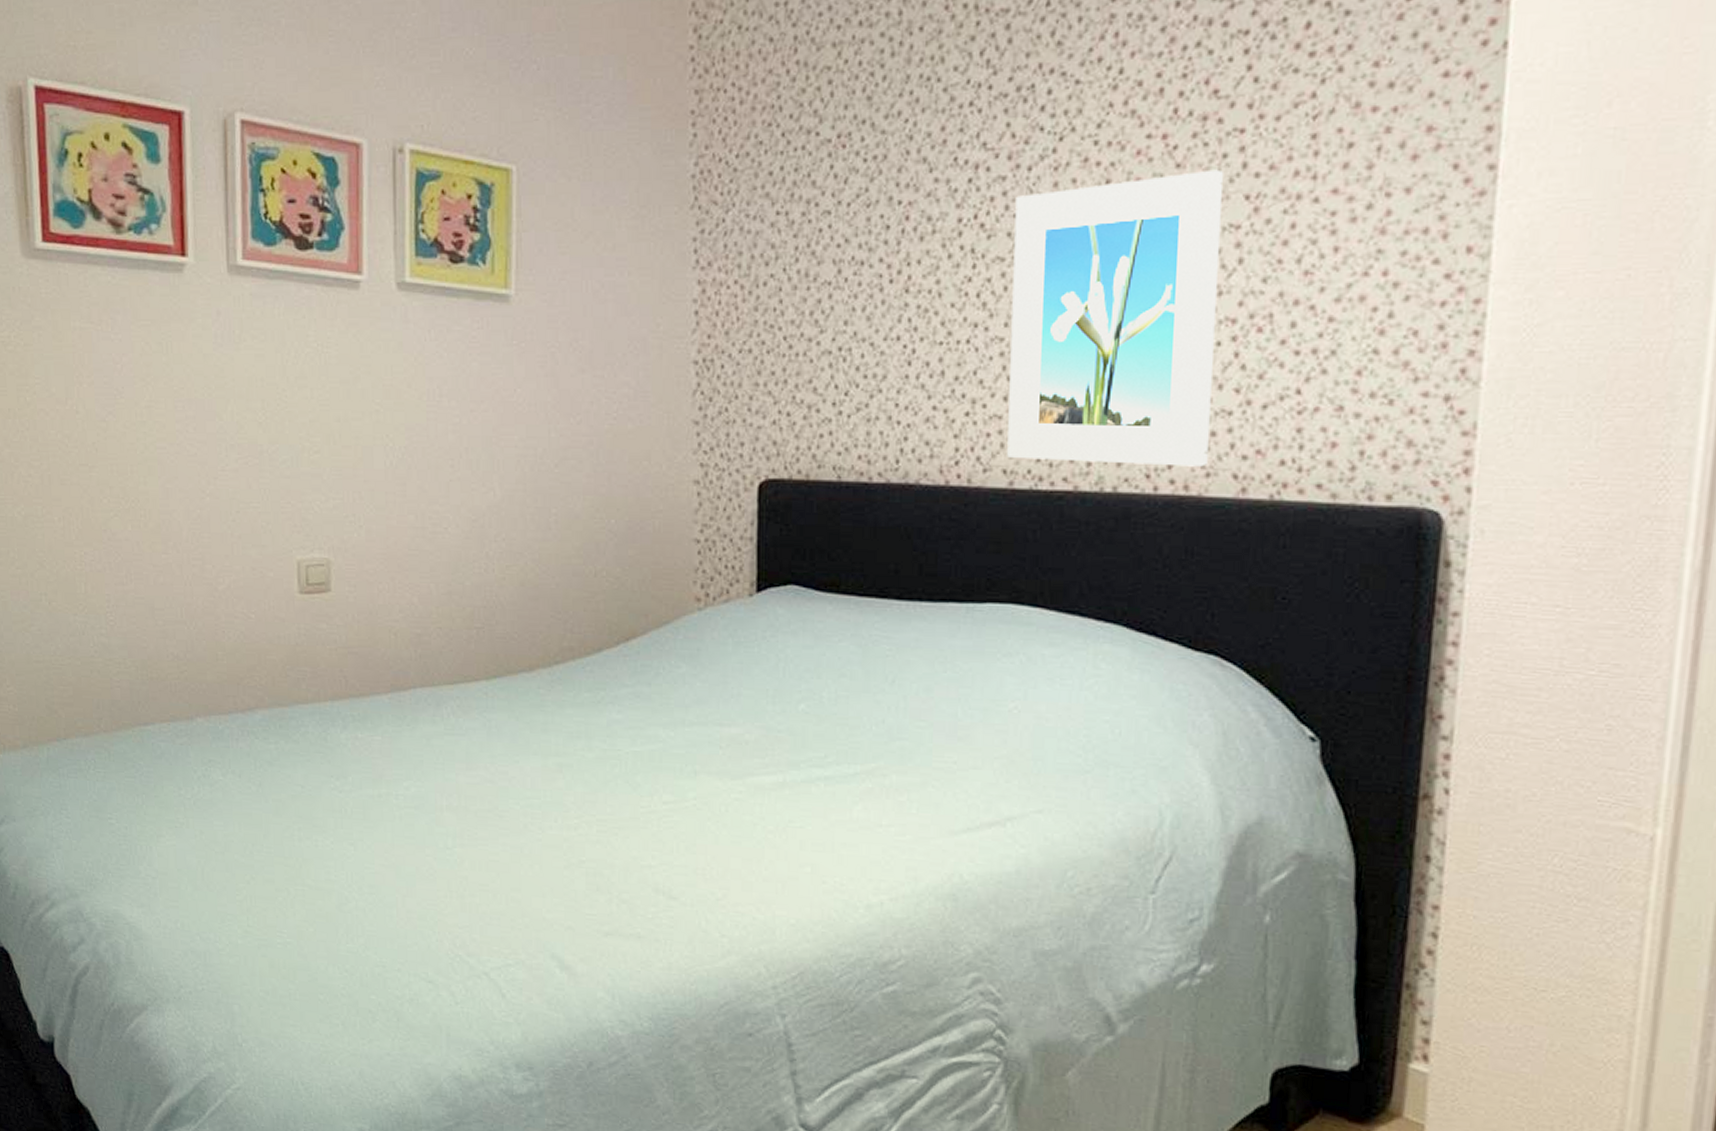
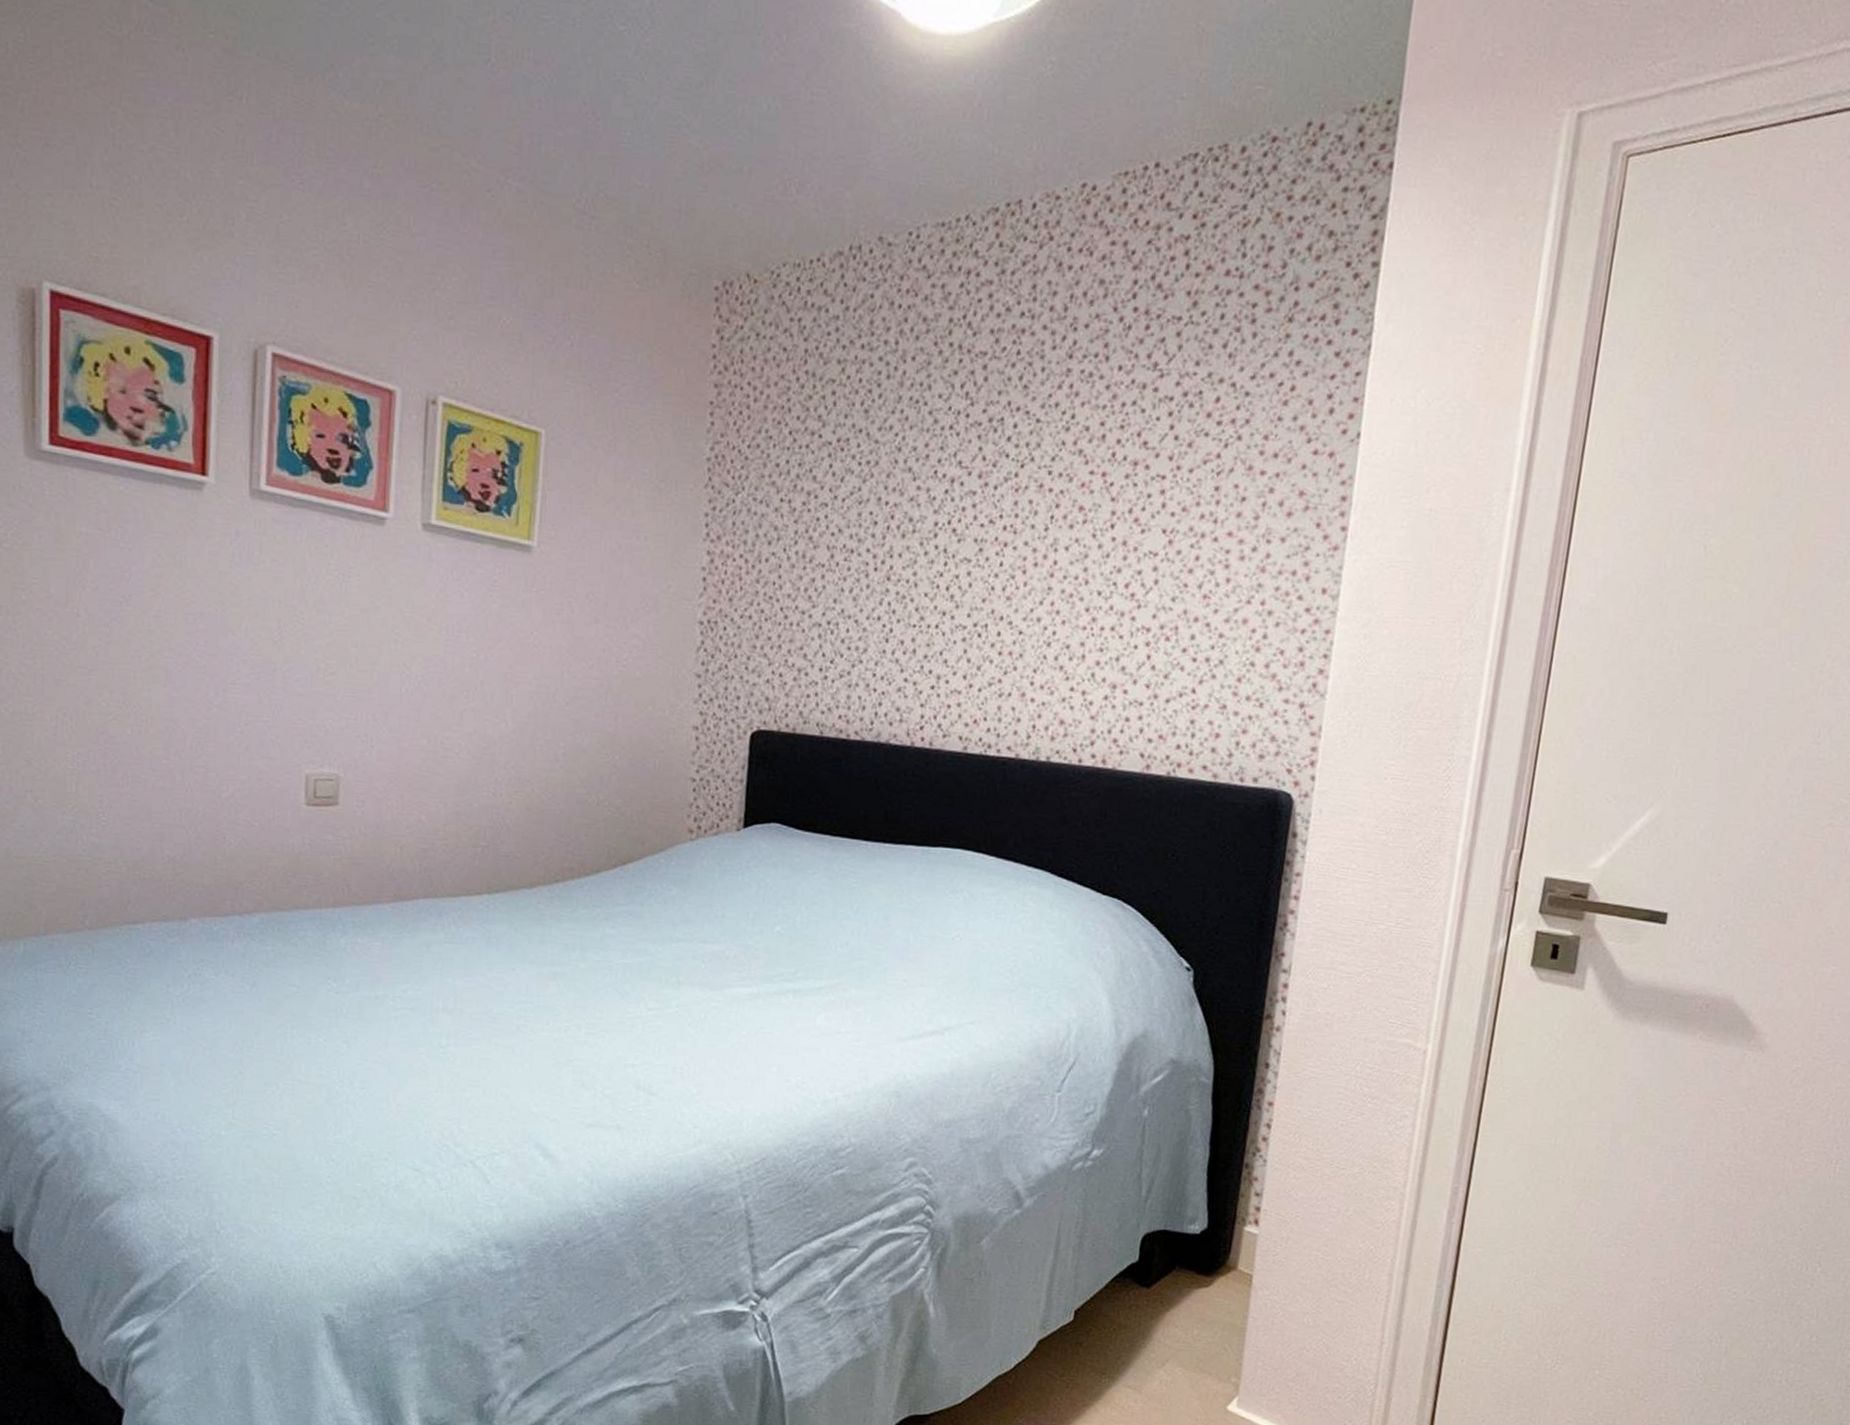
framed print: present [1007,169,1224,467] -> none [963,505,1148,746]

